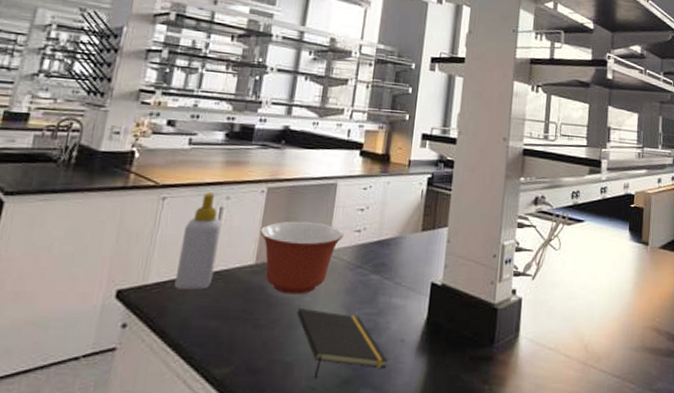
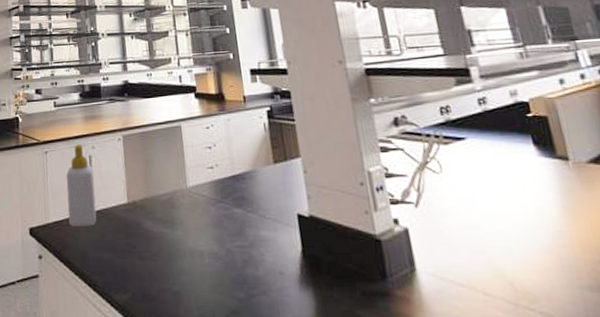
mixing bowl: present [259,221,344,295] -> none [124,162,199,229]
notepad: present [296,307,388,379] -> none [173,241,272,308]

